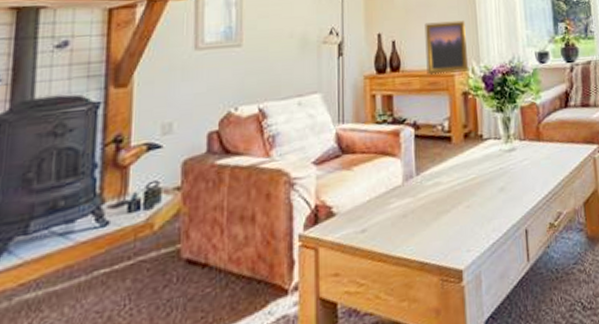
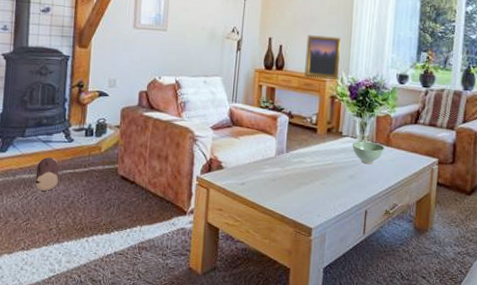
decorative log: none [46,255,87,313] -> present [35,157,59,192]
bowl: none [497,139,536,170] -> present [352,141,385,165]

